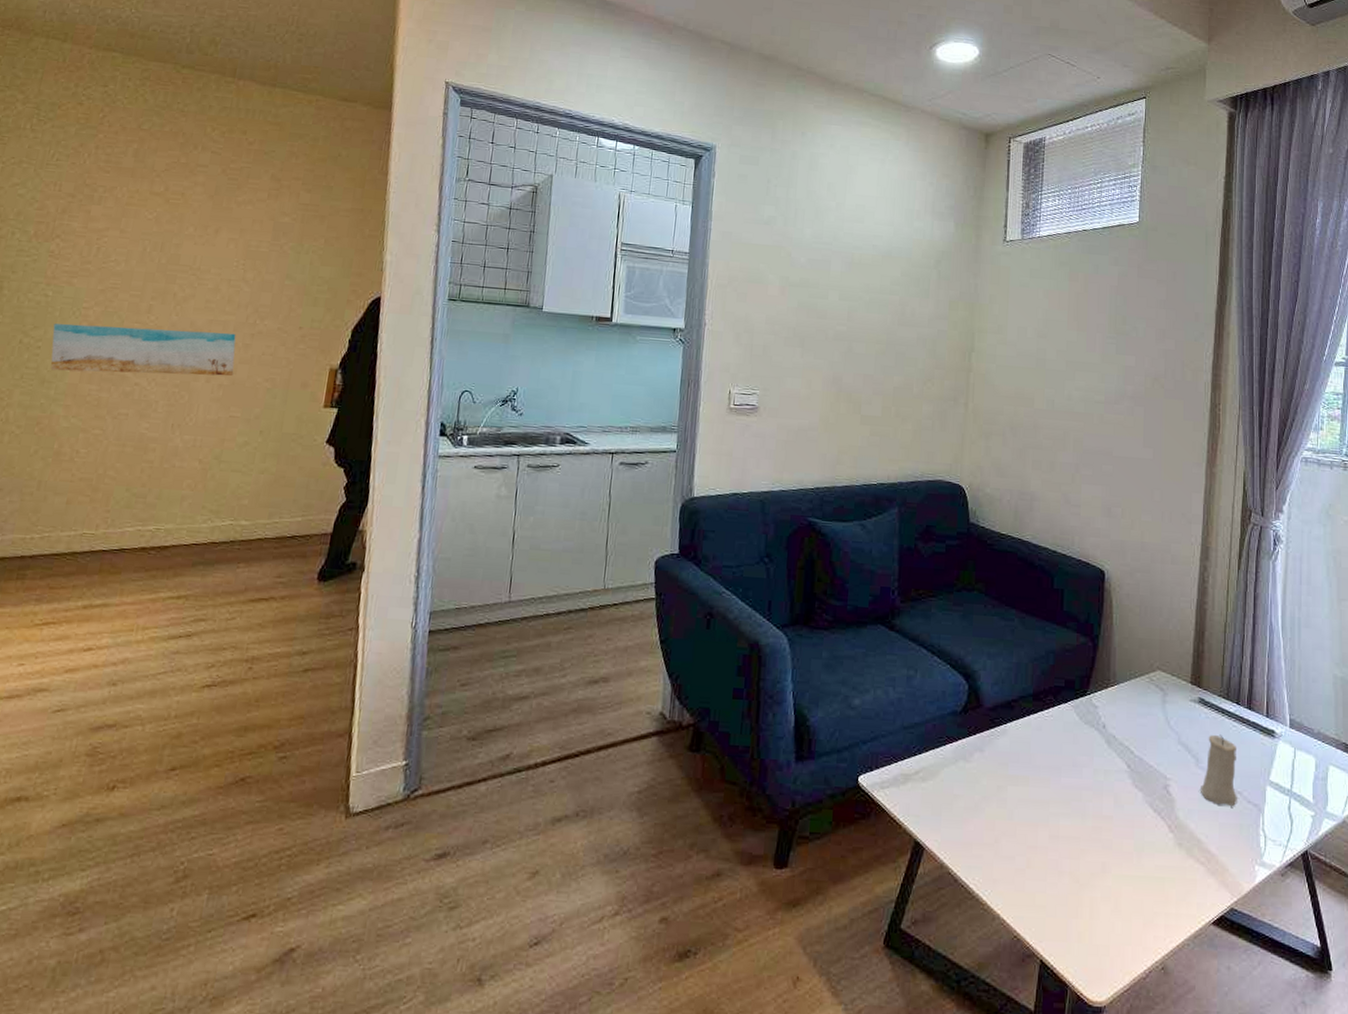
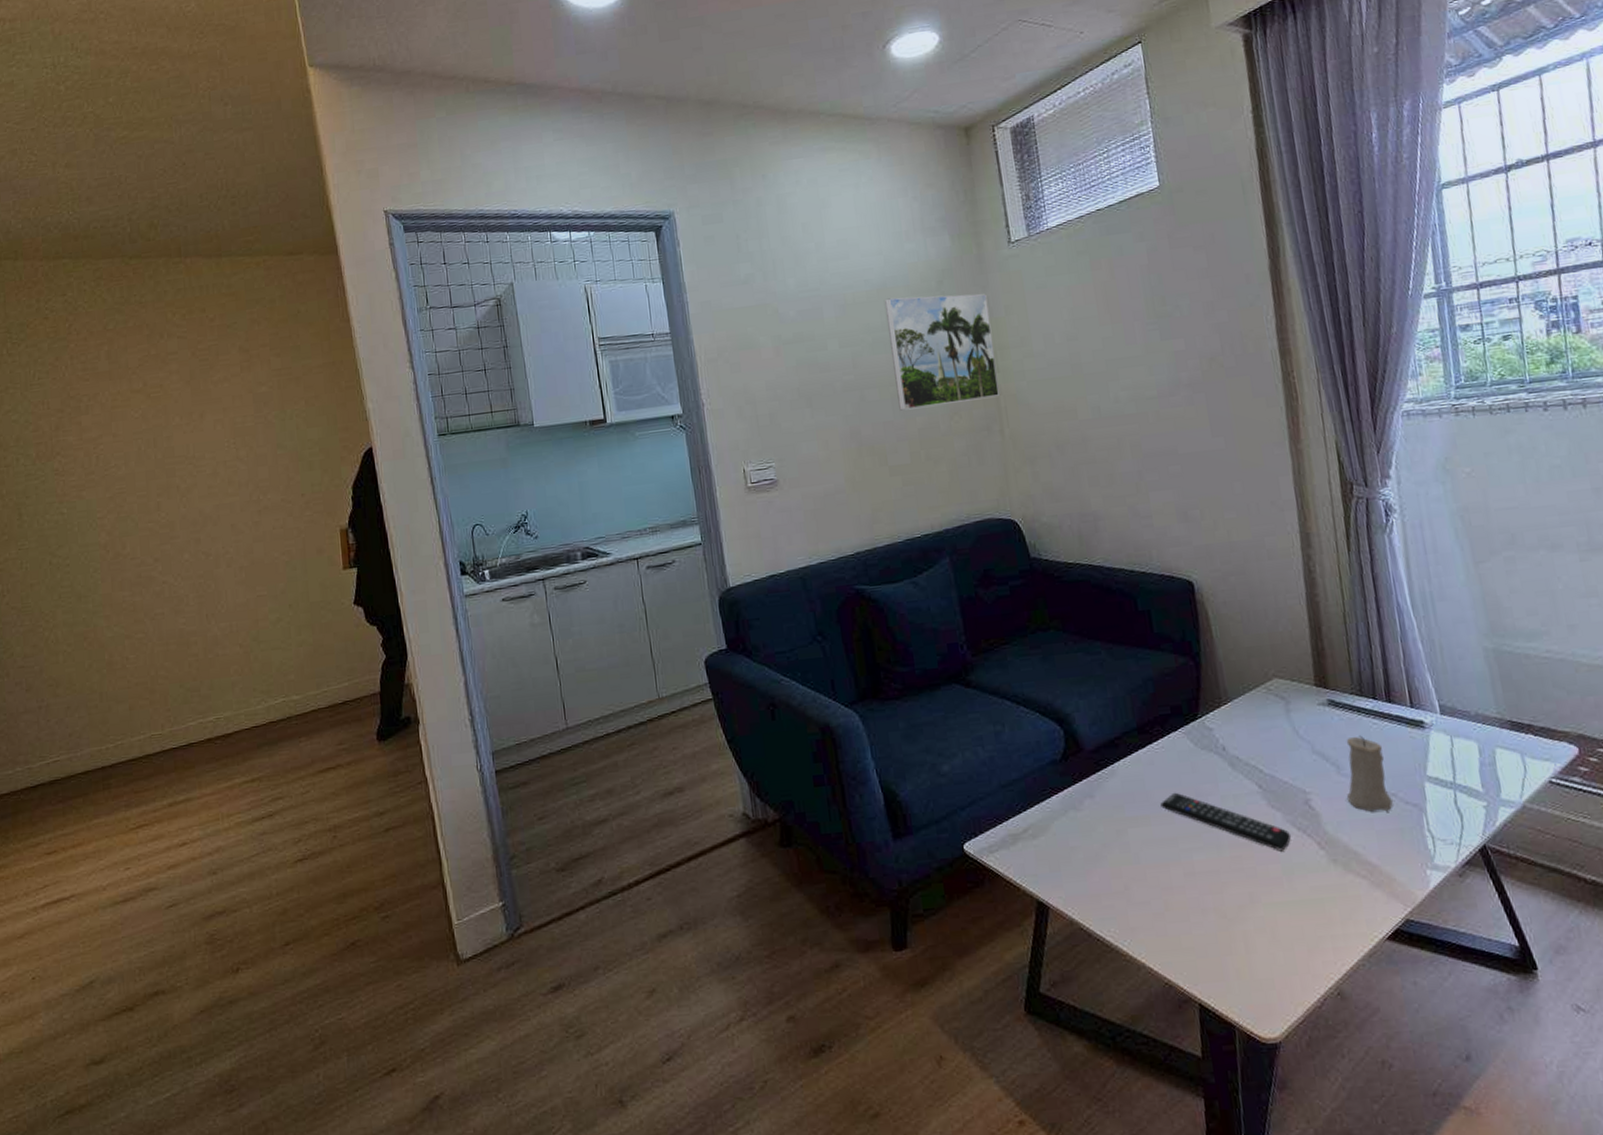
wall art: present [50,323,236,376] -> none [76,513,251,585]
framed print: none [881,265,976,374] -> present [884,293,1000,411]
remote control: none [1040,759,1148,829] -> present [1160,792,1292,851]

